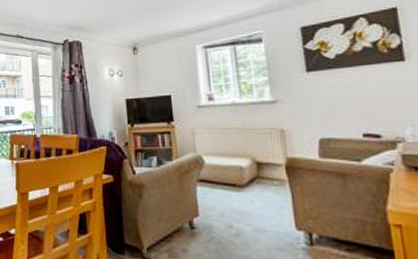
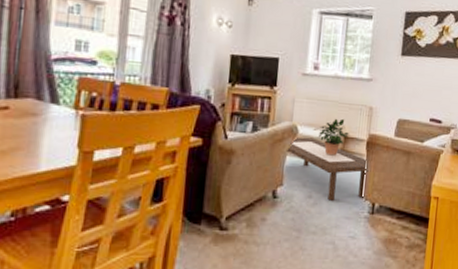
coffee table: none [195,166,297,231] -> present [285,137,369,201]
potted plant: none [219,144,263,183] -> present [313,118,350,156]

